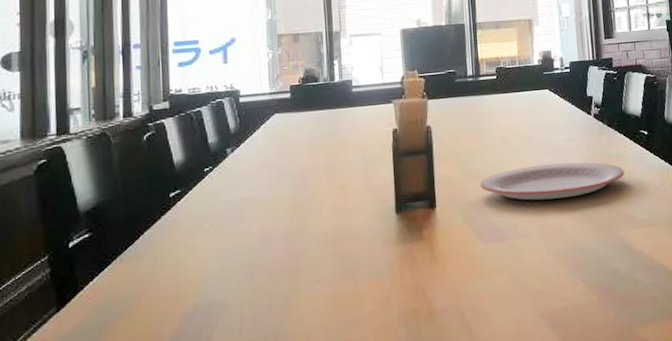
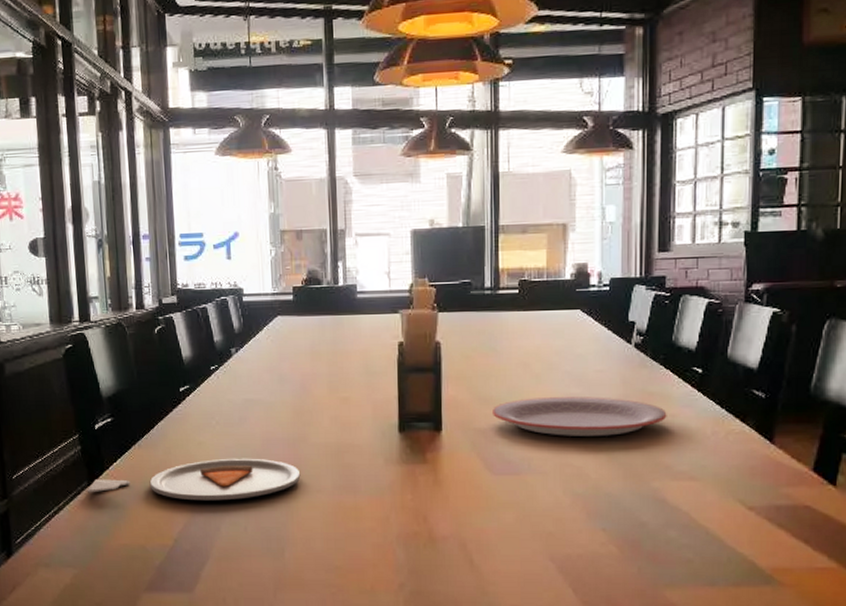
dinner plate: none [54,256,300,320] -> present [86,458,301,501]

